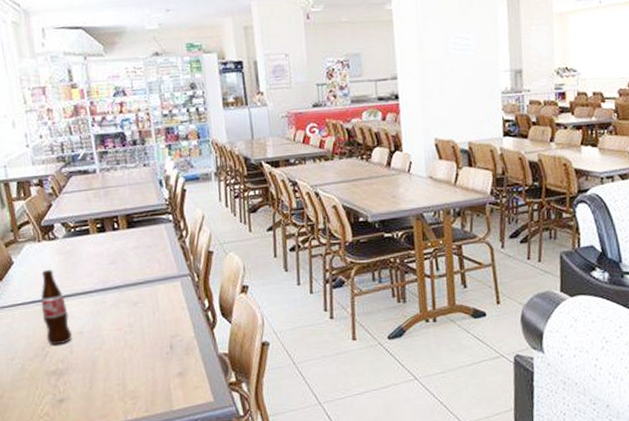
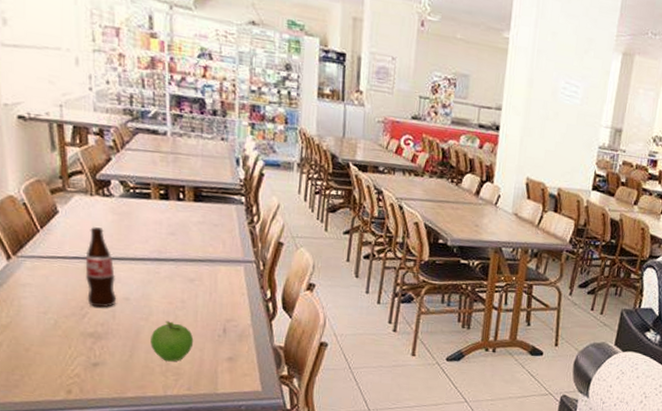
fruit: none [106,347,145,387] -> present [150,321,194,362]

